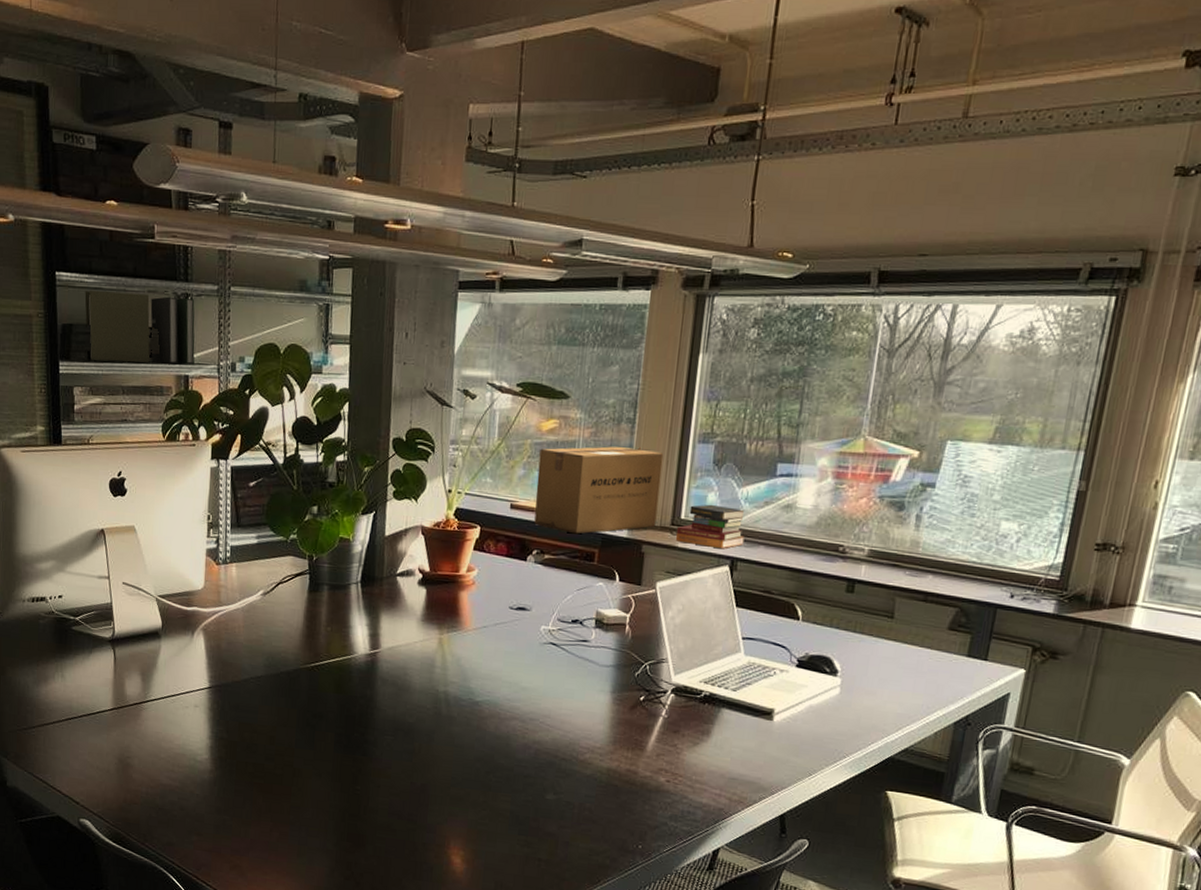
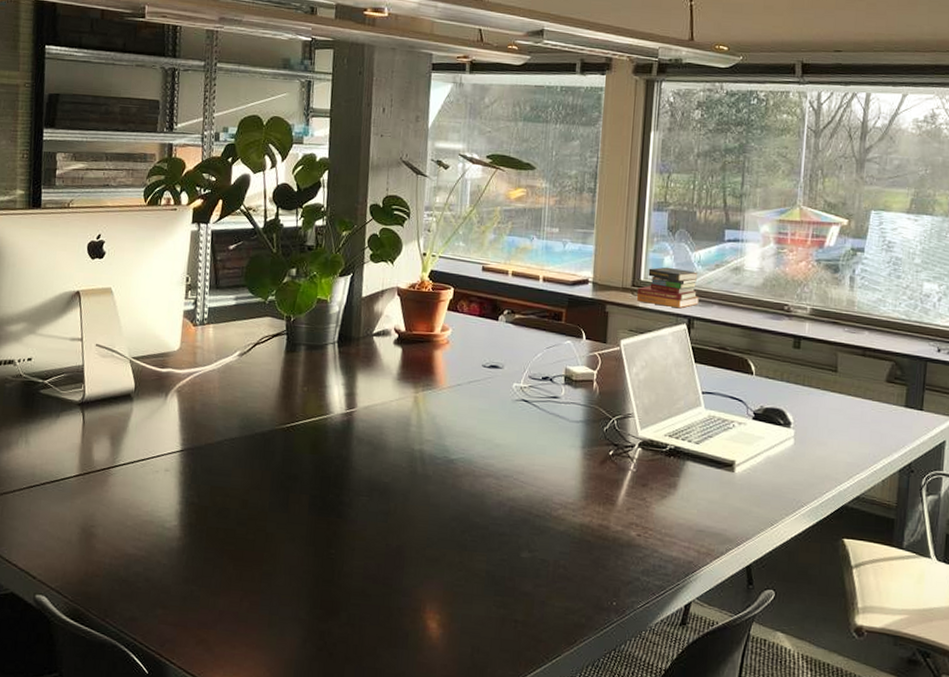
binder: present [84,289,150,363] -> none [71,62,137,131]
binder: present [150,296,195,366] -> none [136,70,182,135]
box: present [534,446,664,534] -> none [505,213,623,295]

